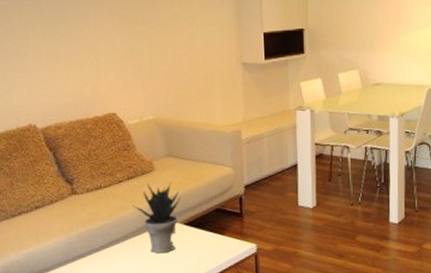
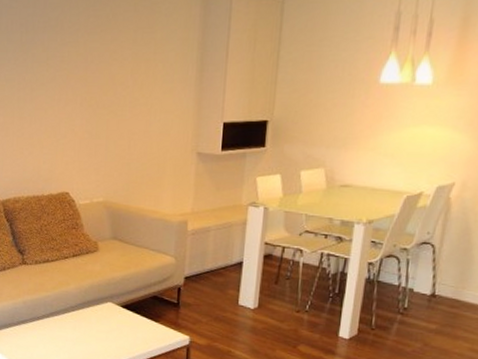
potted plant: present [132,181,181,253] -> none [74,262,120,331]

